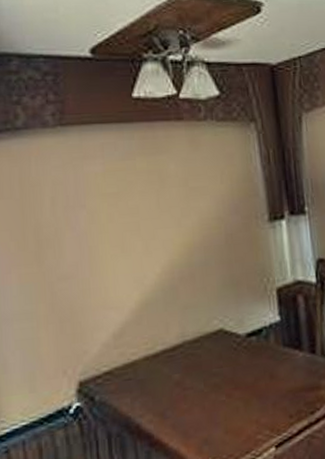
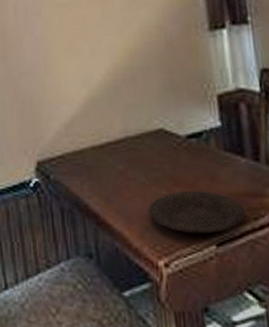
plate: none [206,391,303,439] -> present [148,191,246,234]

